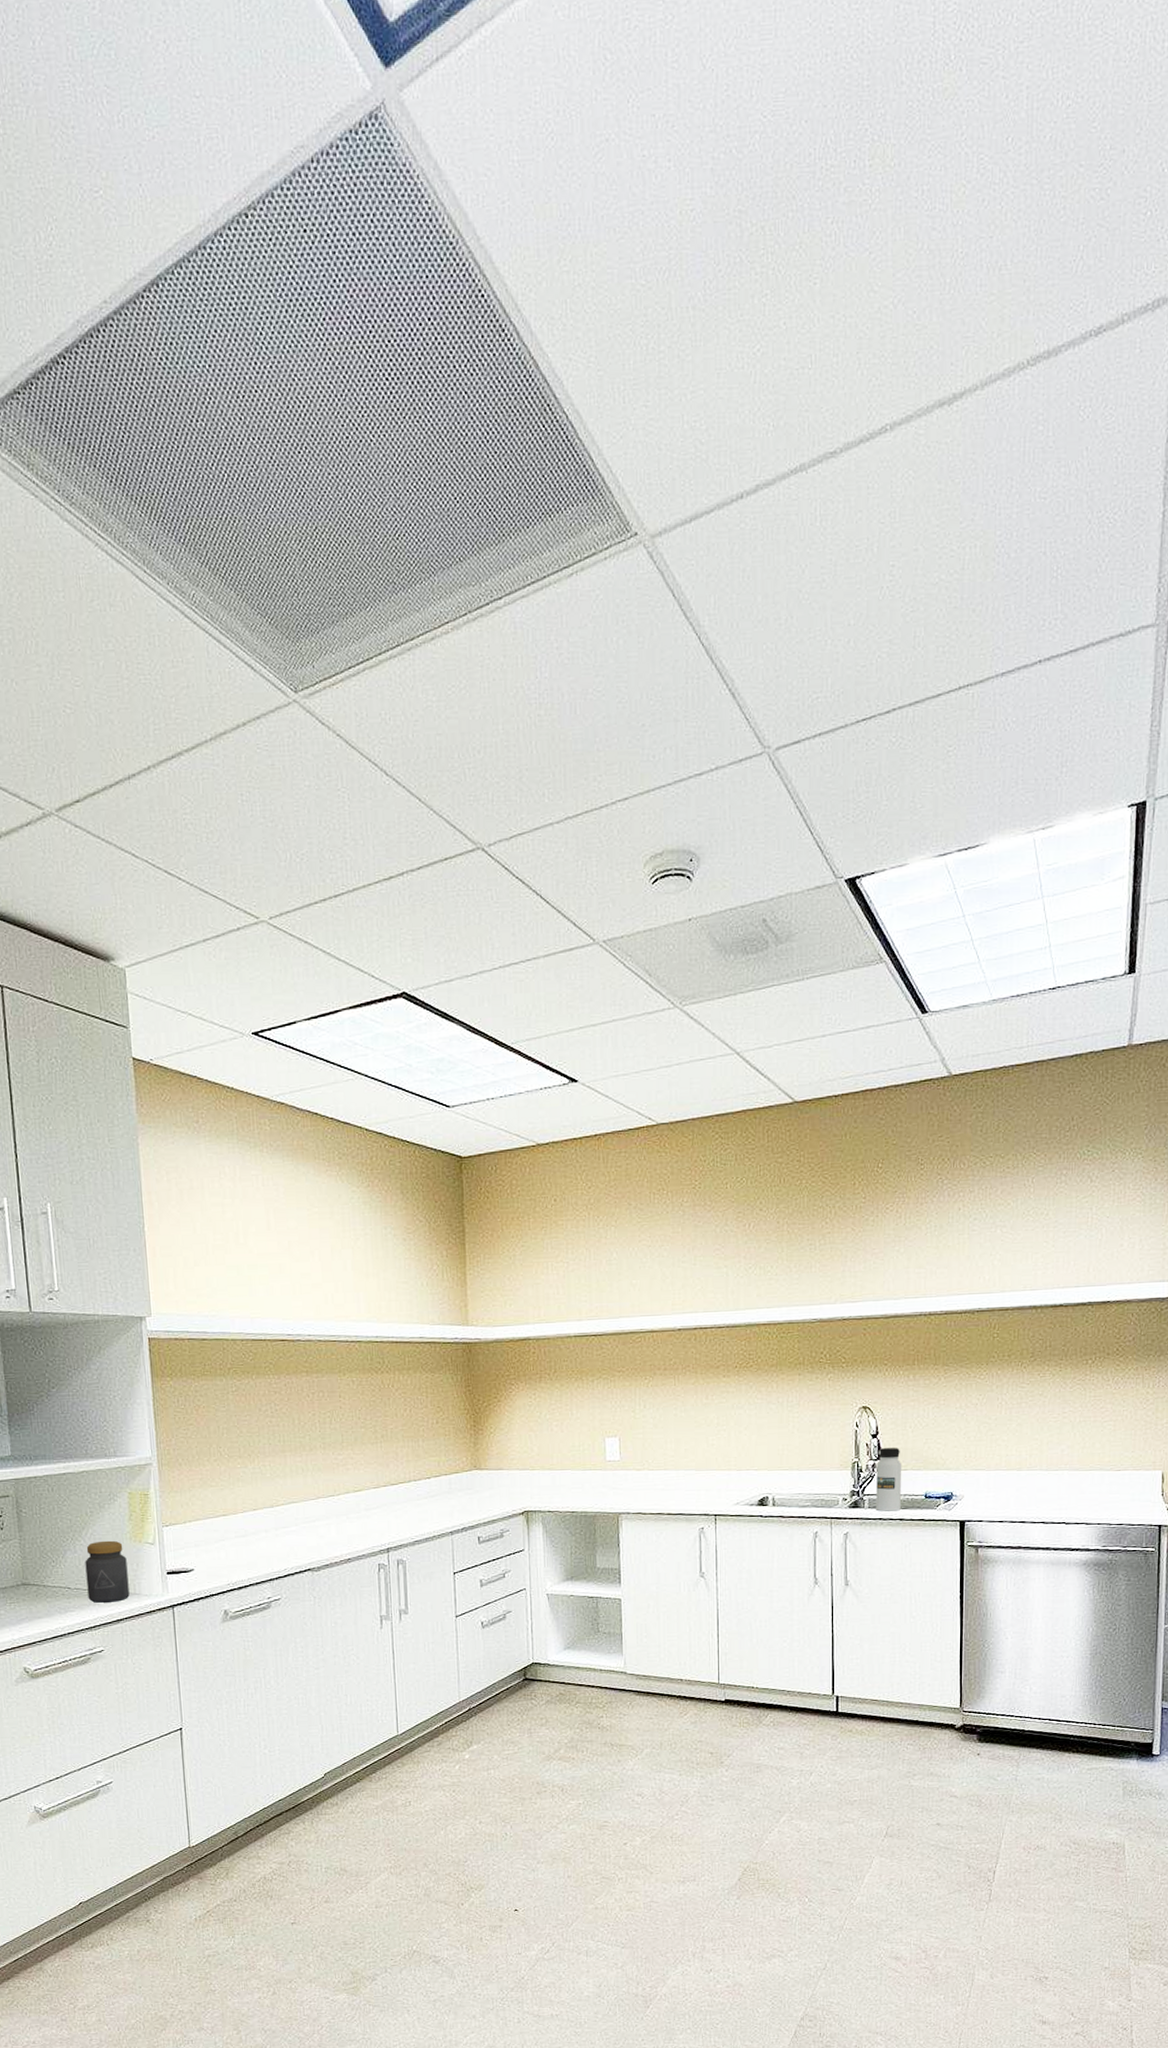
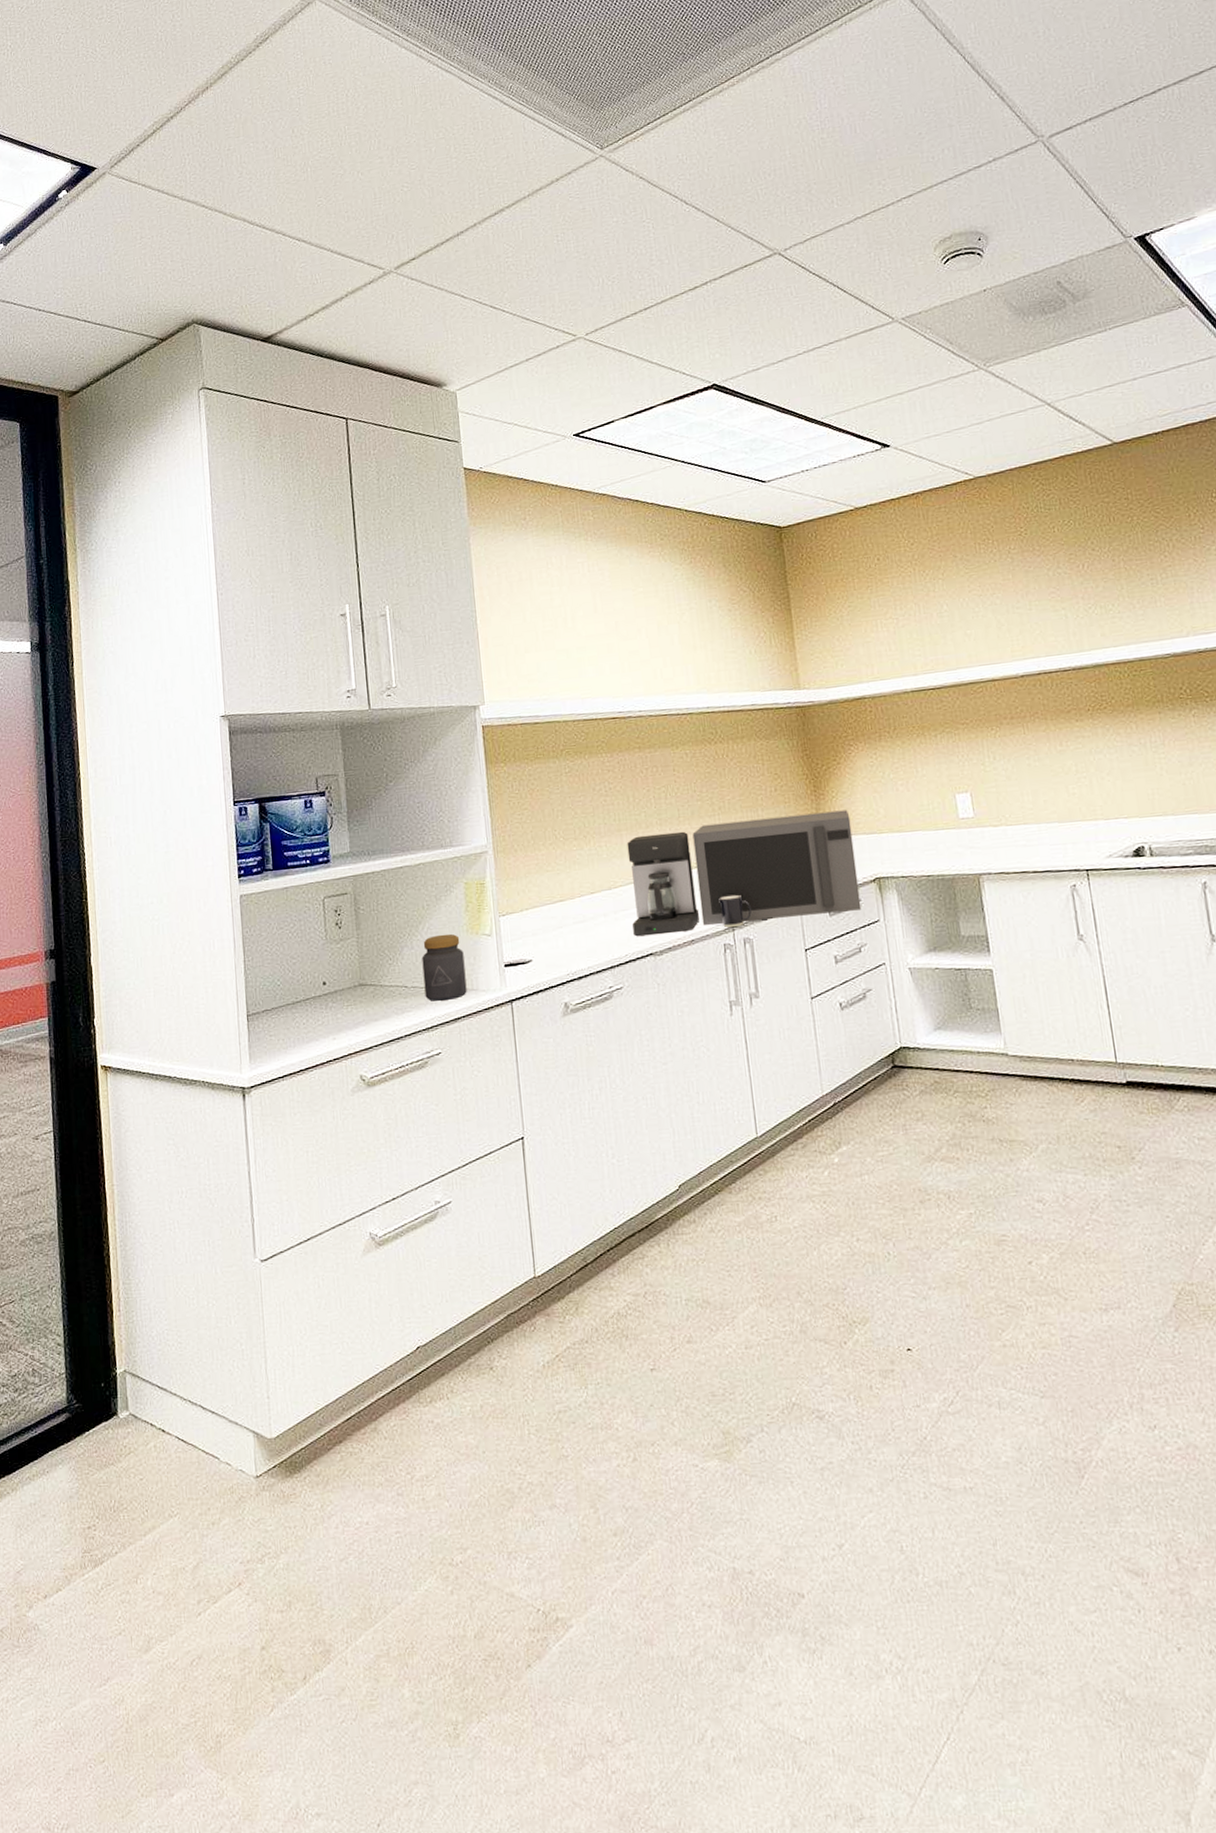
coffee maker: none [290,1456,356,1553] -> present [626,831,699,937]
microwave: none [354,1446,509,1545] -> present [692,809,862,925]
mug: none [376,1519,406,1550] -> present [718,894,752,928]

